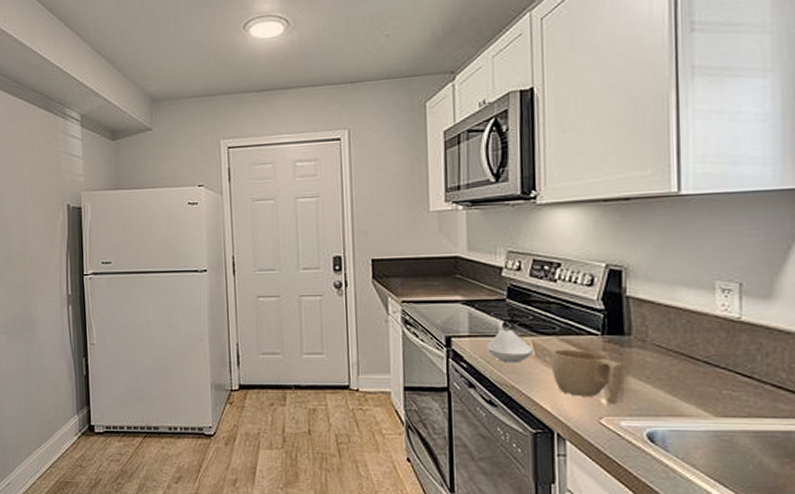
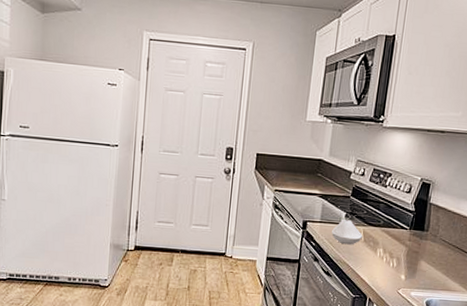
cup: present [551,349,623,404] -> none [373,237,420,280]

